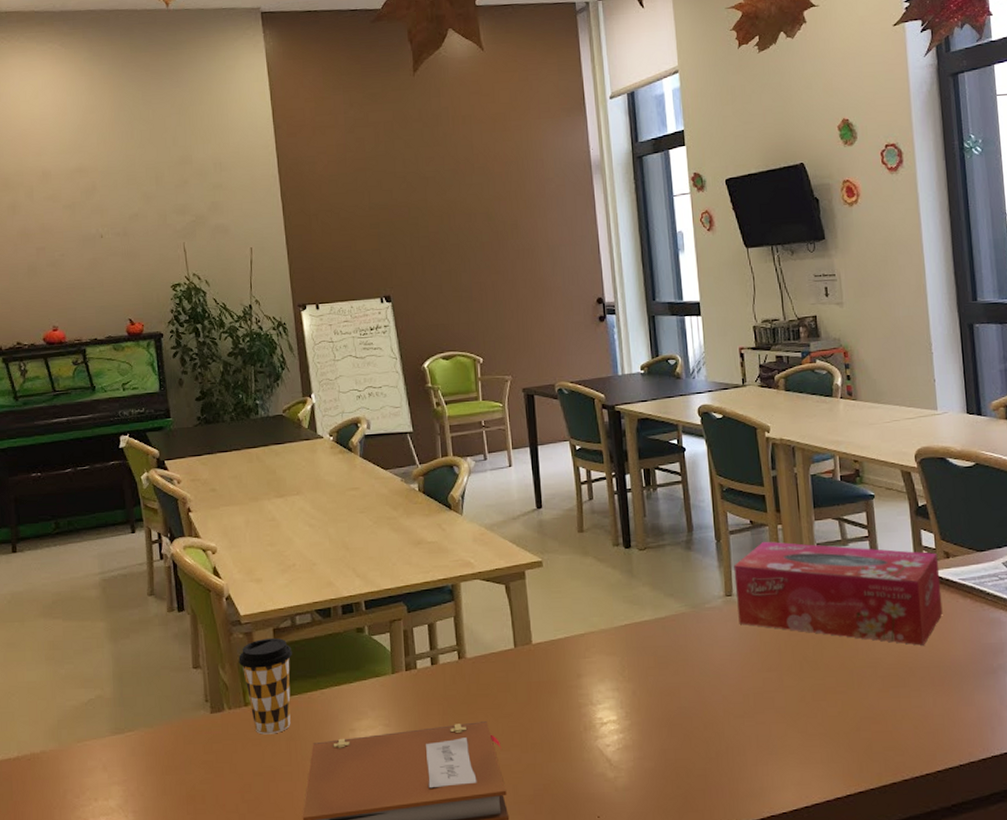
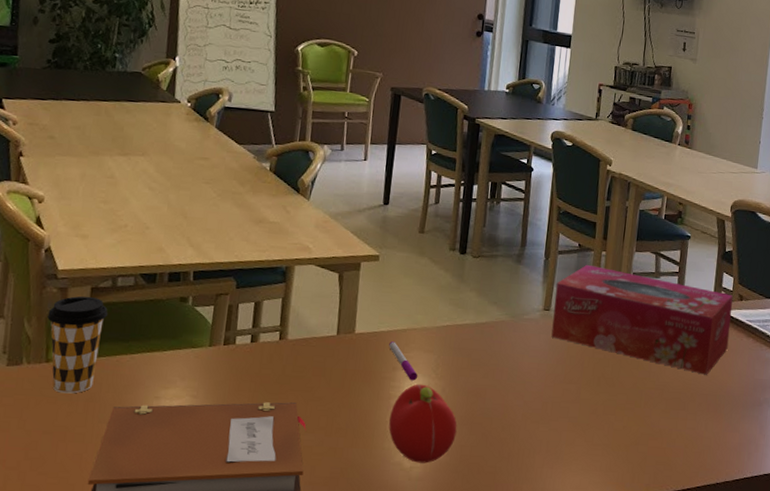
pen: none [569,648,605,687] -> present [389,341,418,381]
fruit: none [583,689,657,772] -> present [389,384,457,463]

